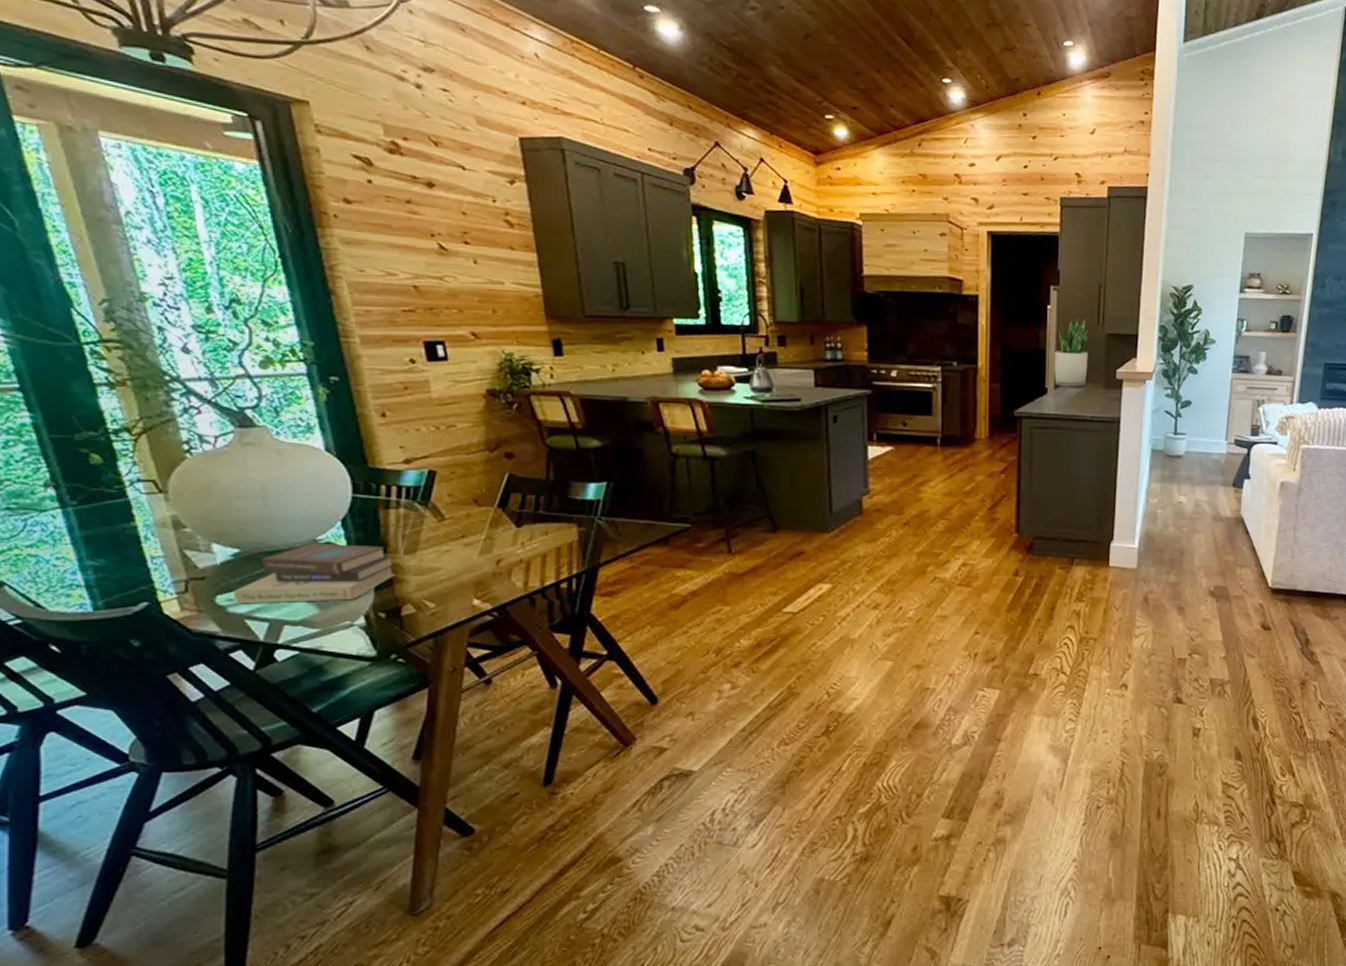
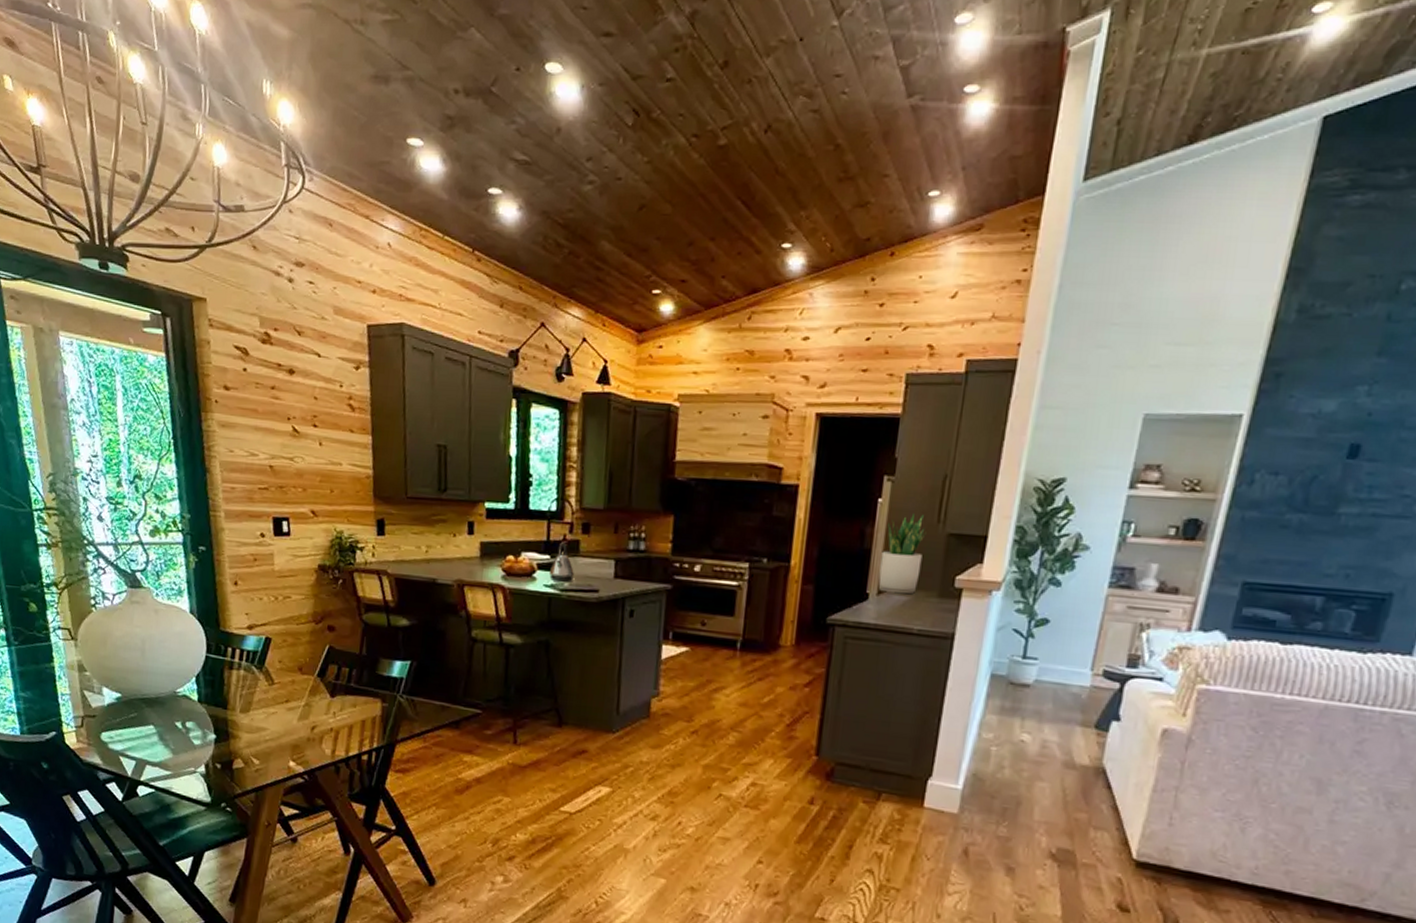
books: present [233,542,395,605] -> none [113,694,232,750]

